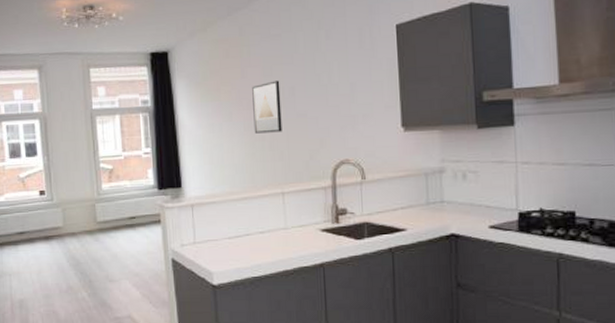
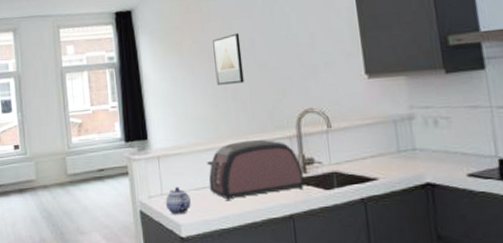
teapot: none [198,236,224,263] -> present [165,187,191,215]
toaster: none [241,189,337,250] -> present [207,139,305,201]

